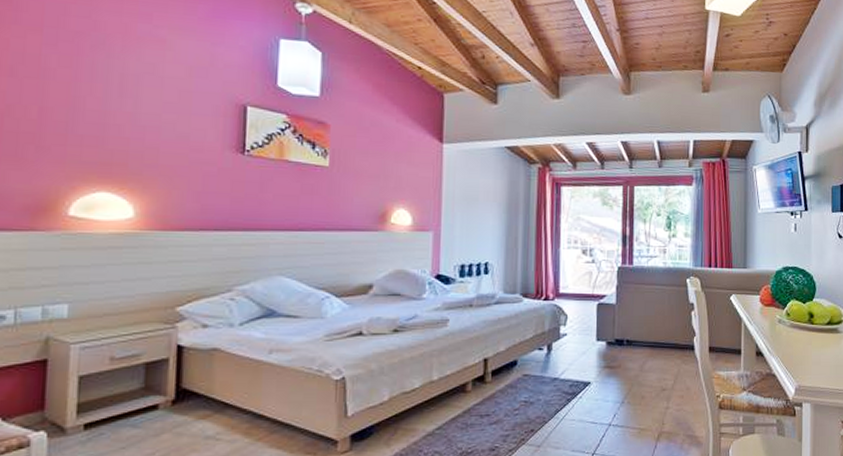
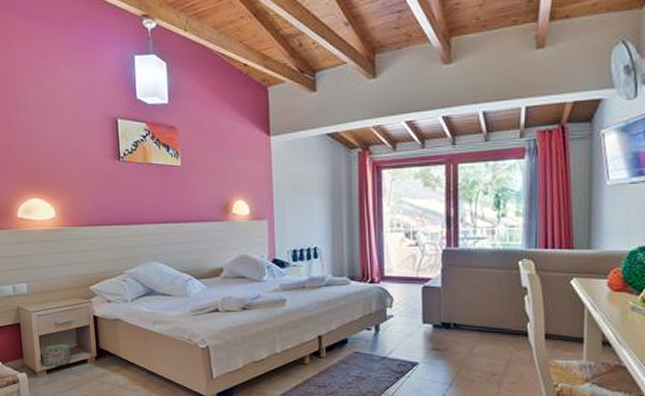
alarm clock: none [80,385,132,421] -> present [42,343,72,368]

